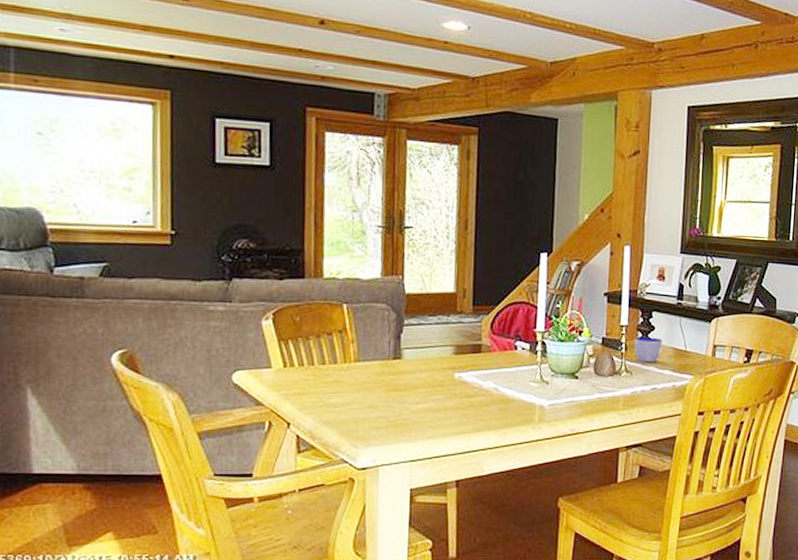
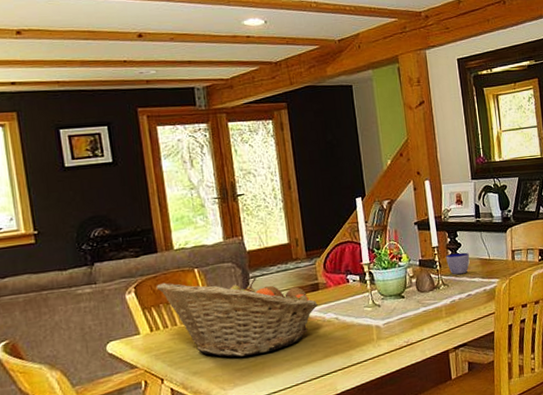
fruit basket: none [297,313,477,414] -> present [156,277,318,357]

